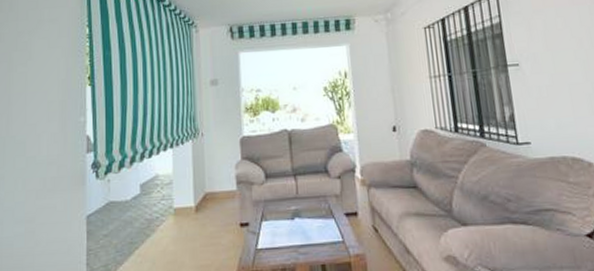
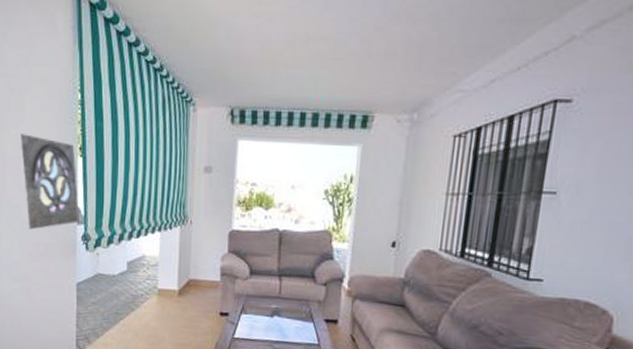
wall ornament: none [28,71,89,165] -> present [21,134,79,230]

